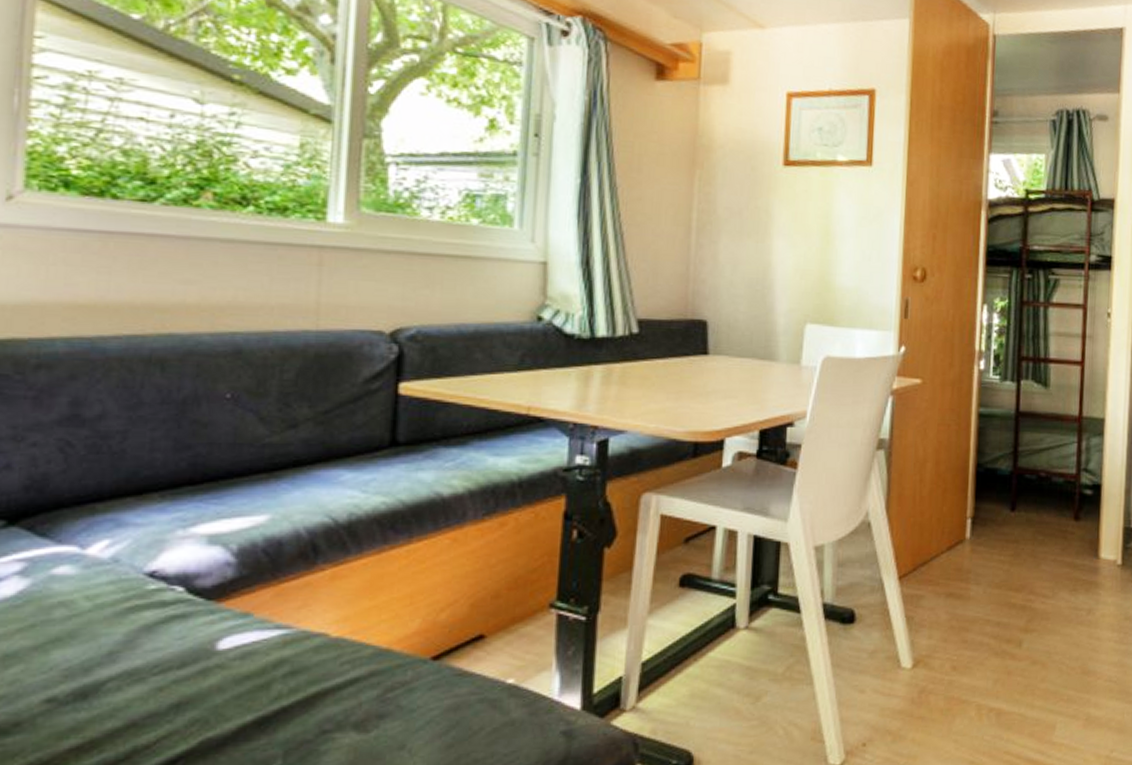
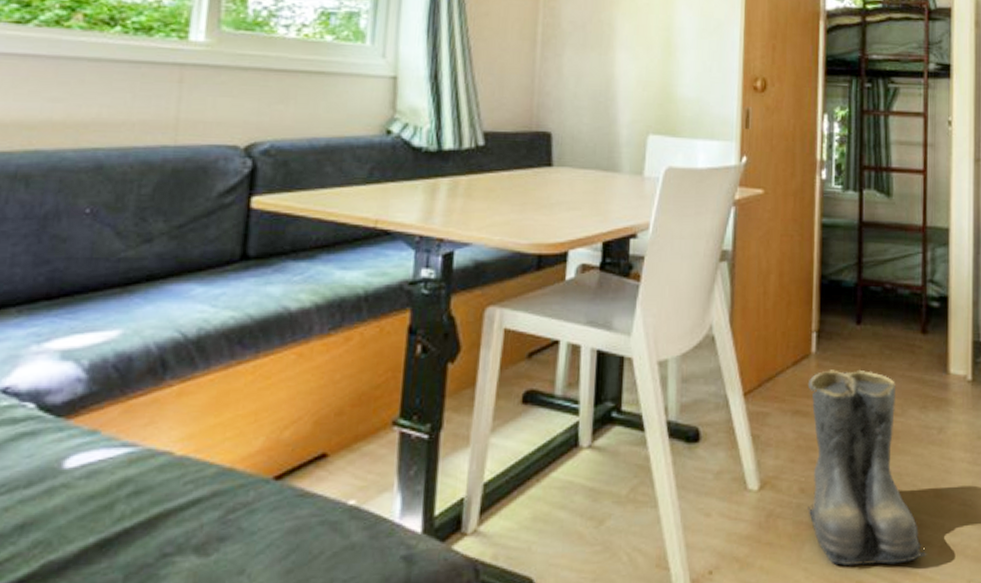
boots: none [959,554,1073,739] -> present [808,369,927,567]

